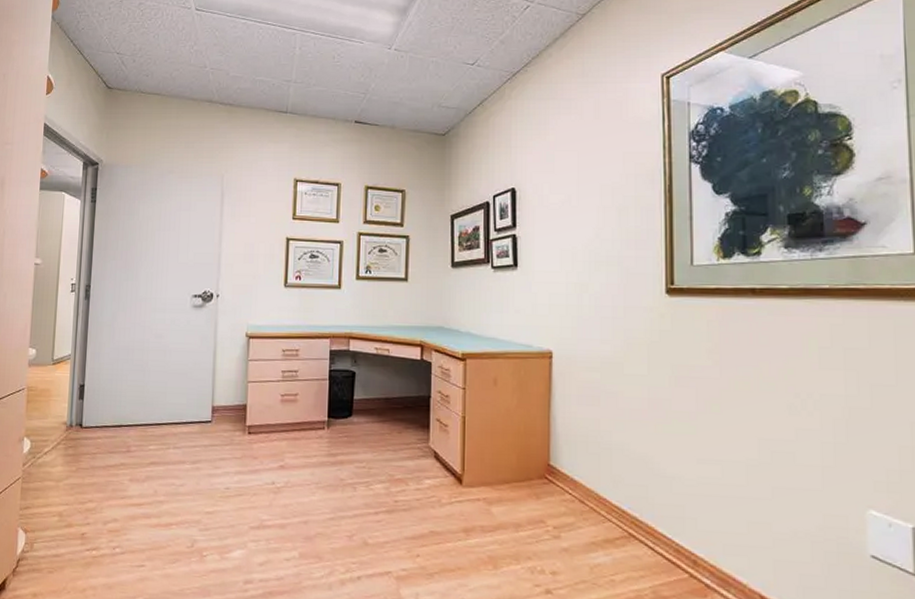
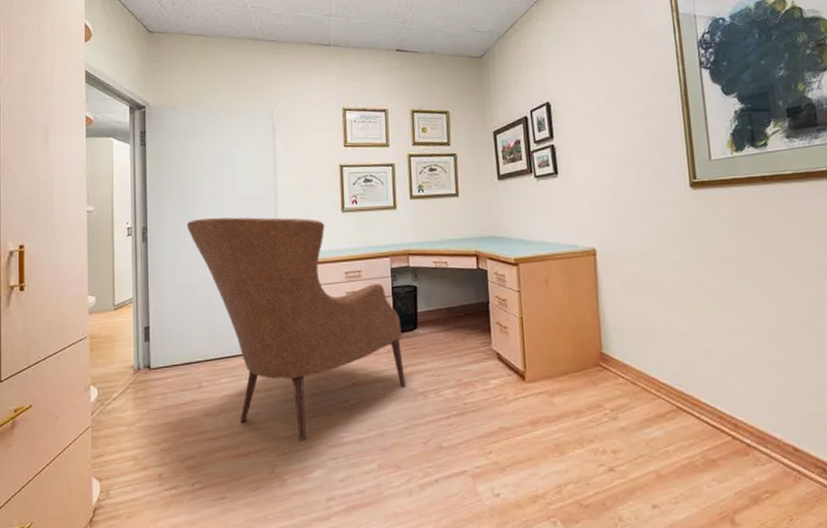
chair: none [128,281,336,518] -> present [186,217,406,441]

